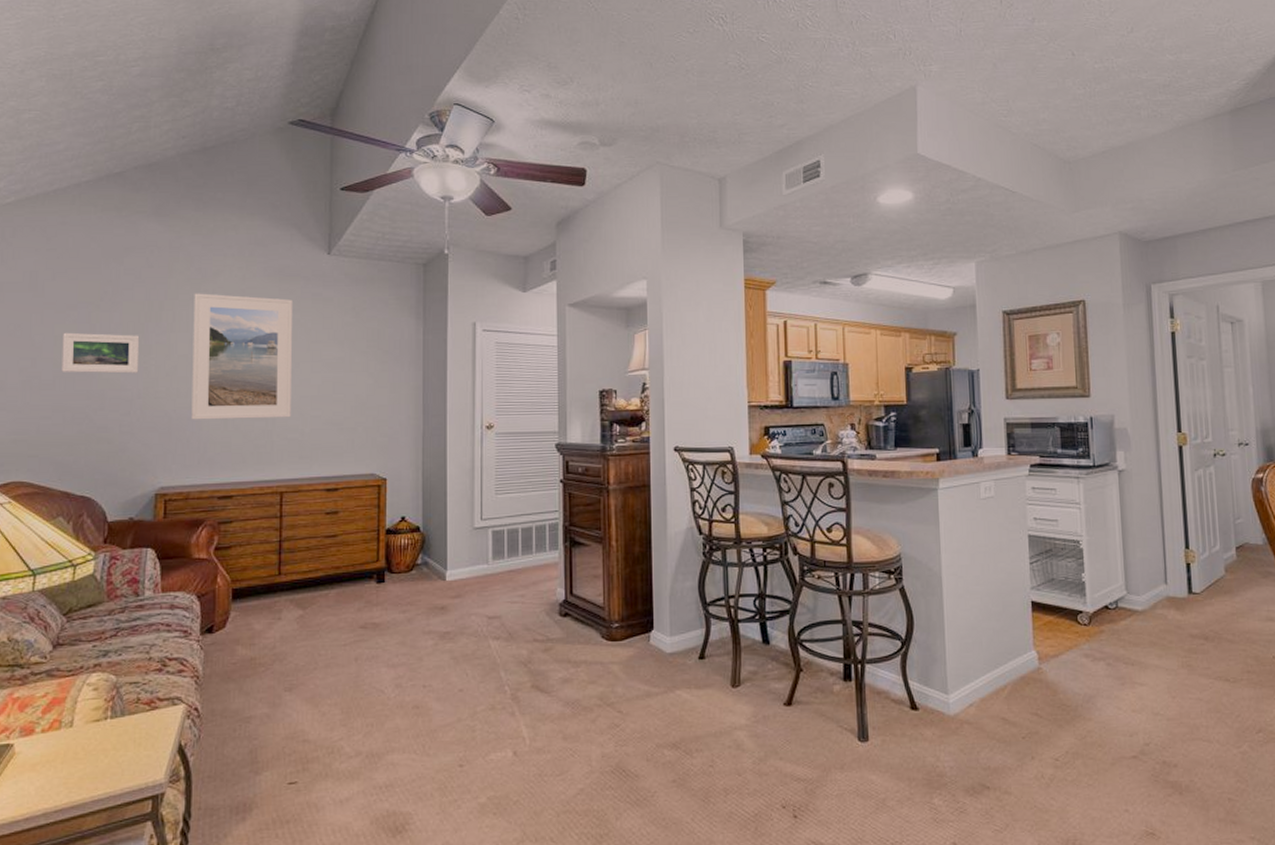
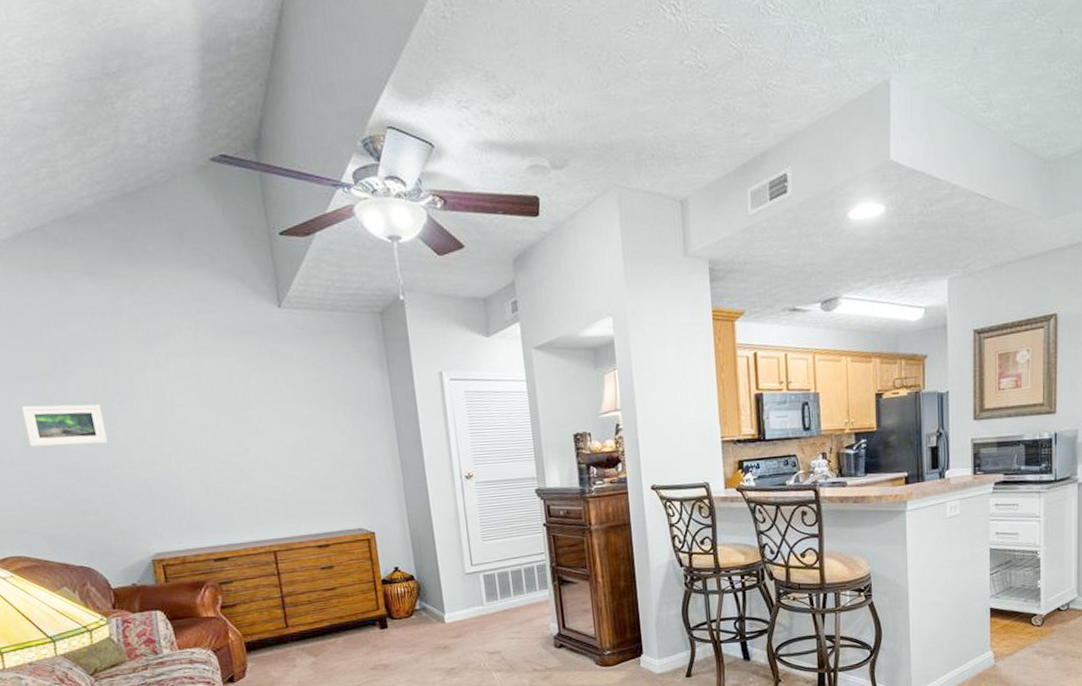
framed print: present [191,293,294,420] -> none [147,356,271,487]

